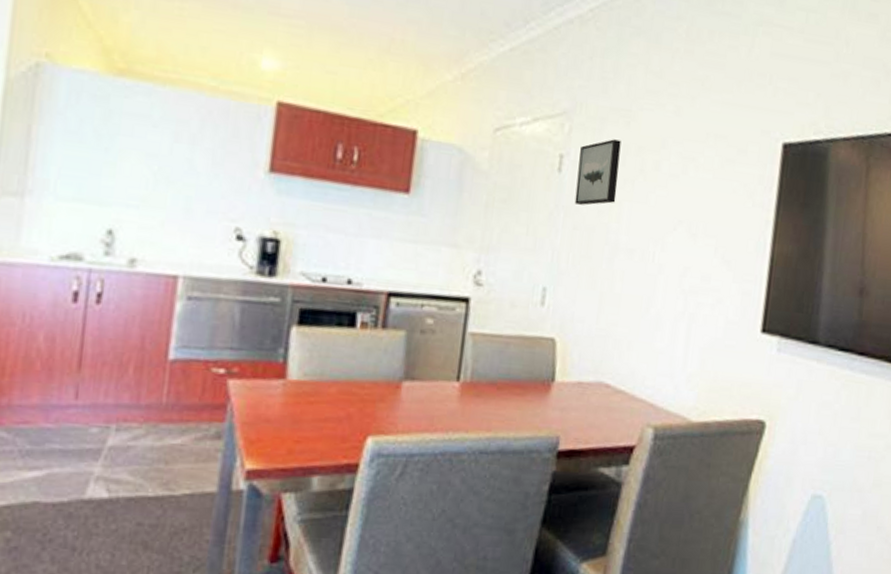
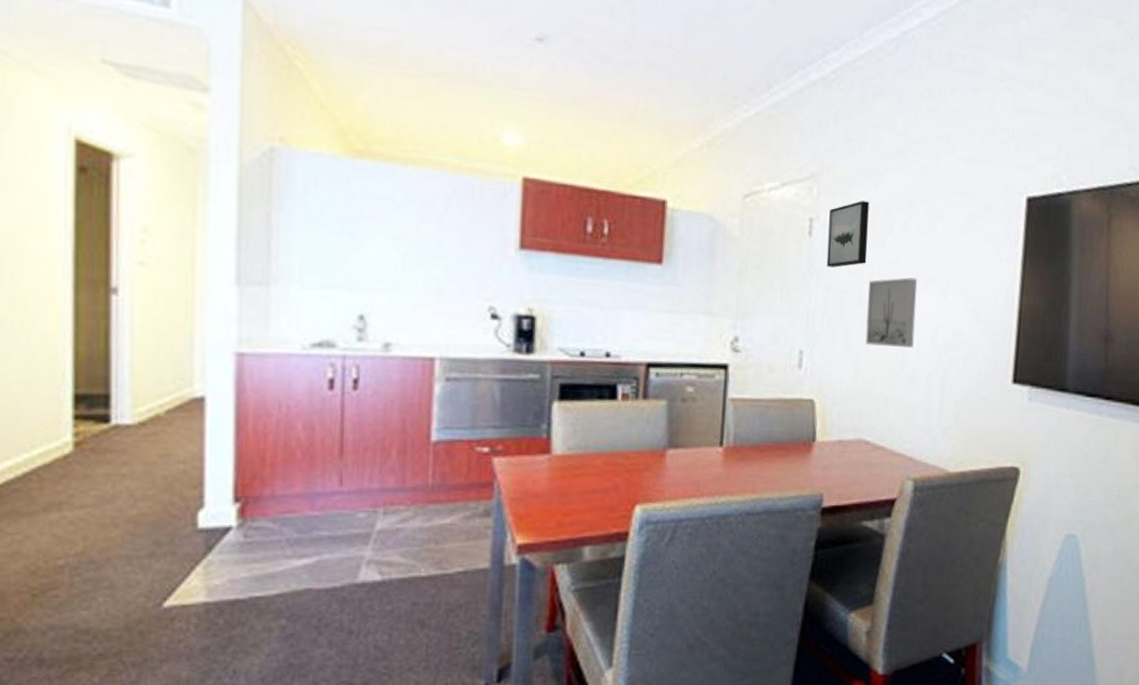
wall art: none [610,219,666,290] -> present [865,277,917,348]

